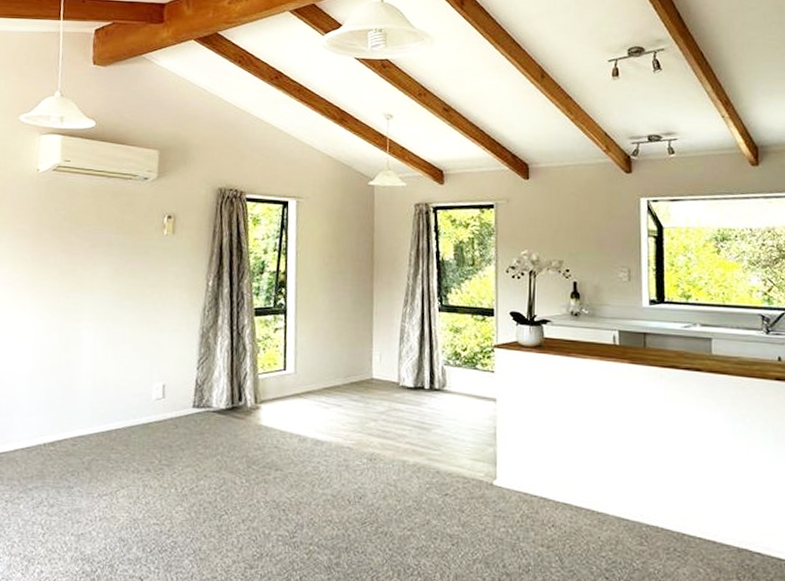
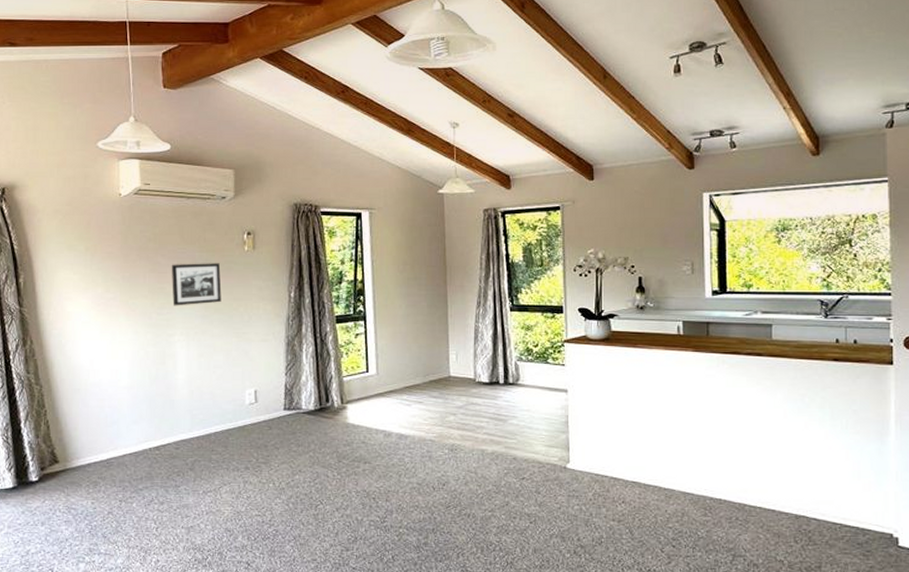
picture frame: none [83,245,137,290] -> present [171,263,222,306]

